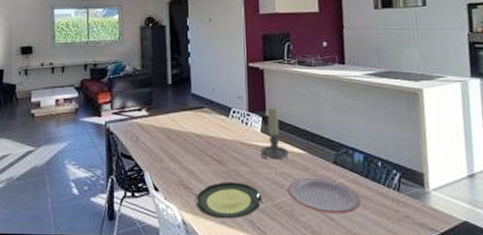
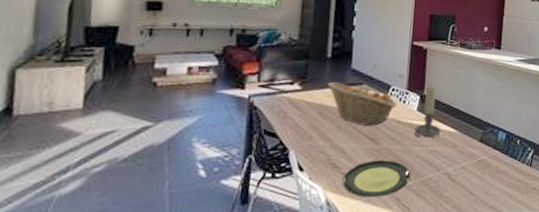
fruit basket: none [171,107,240,148] -> present [327,82,397,126]
plate: present [288,177,361,214] -> none [436,154,499,188]

